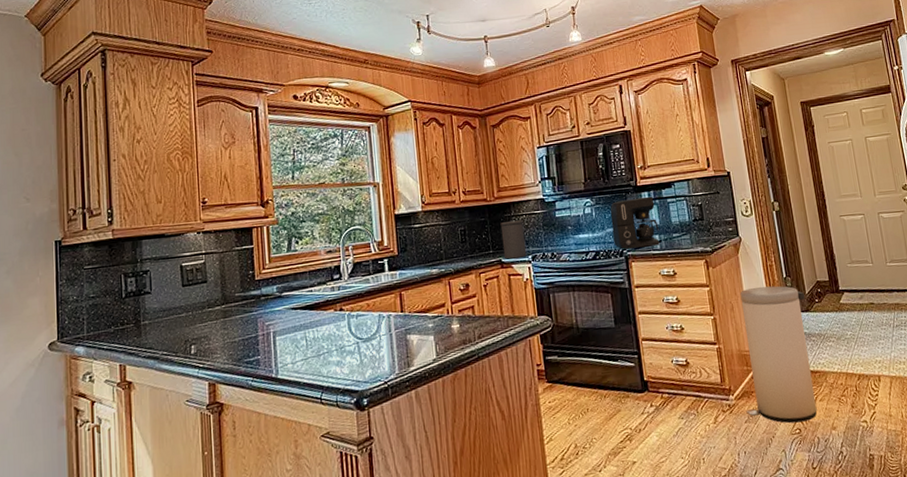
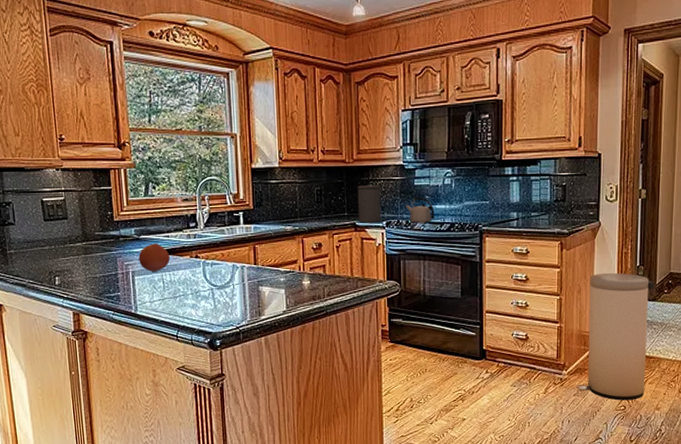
fruit: none [280,299,313,330] -> present [138,243,170,272]
kettle: none [550,228,579,255] -> present [406,197,434,224]
coffee maker: present [610,196,660,250] -> none [470,172,518,224]

